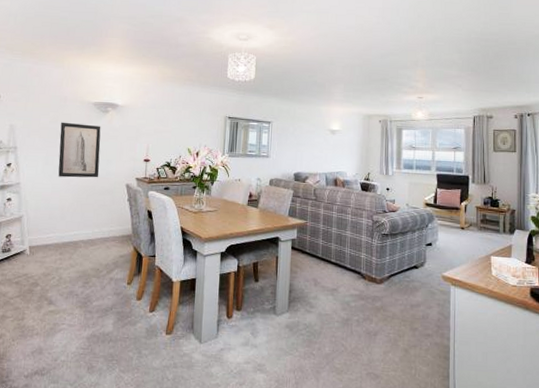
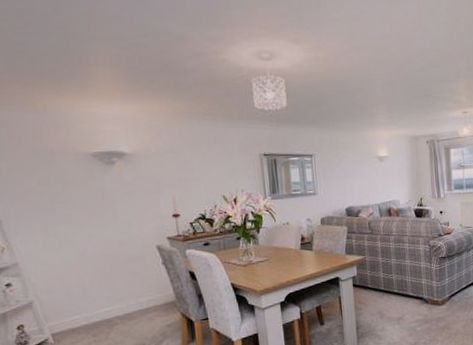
wall art: present [58,122,101,178] -> none [54,181,121,249]

